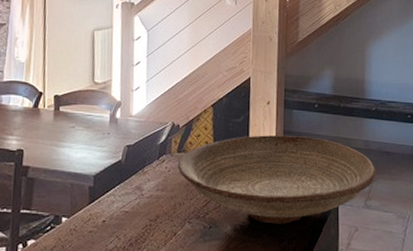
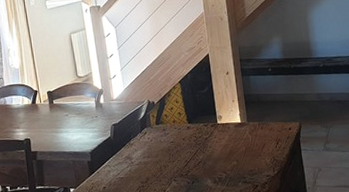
decorative bowl: present [177,134,376,224] -> none [157,96,331,174]

